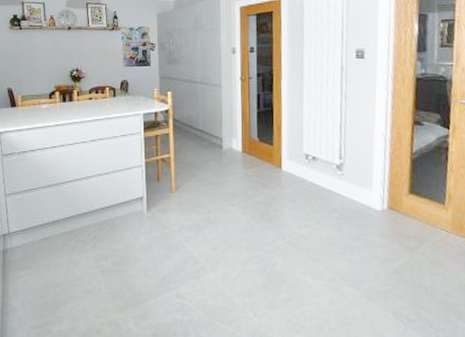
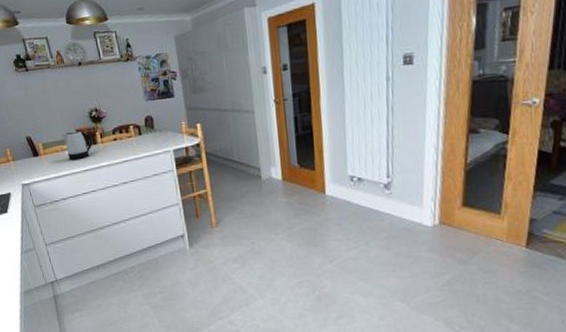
kettle: none [41,86,69,114] -> present [62,129,93,160]

